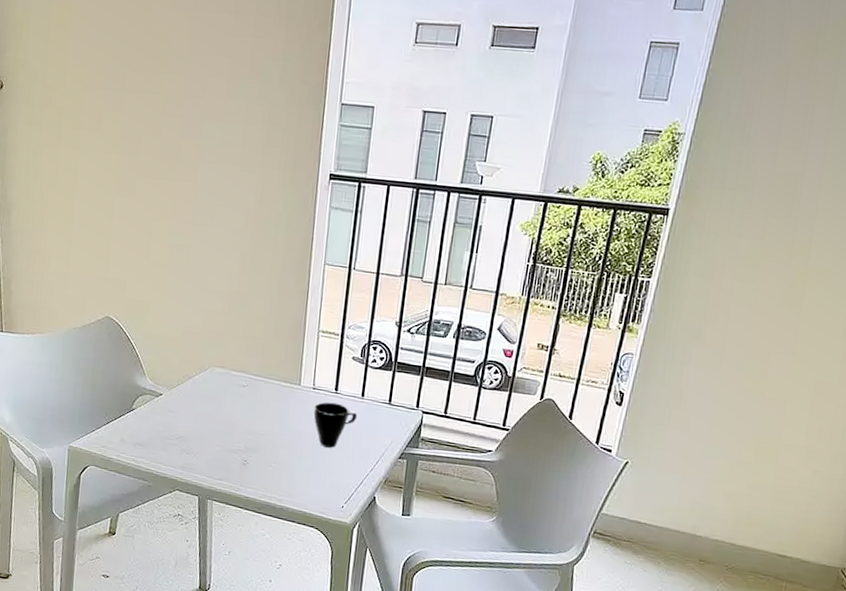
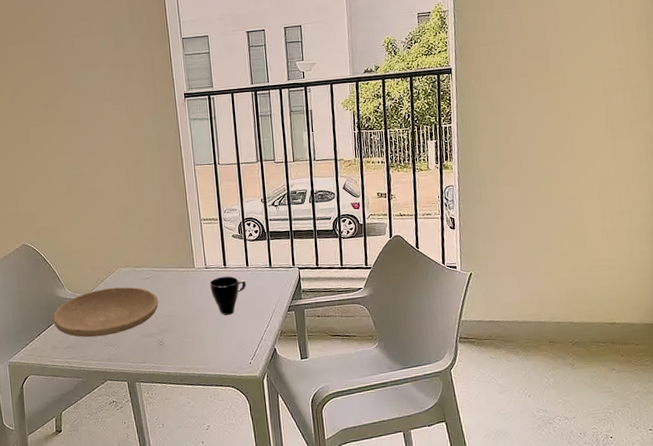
plate: none [126,386,252,441] -> present [52,287,159,338]

